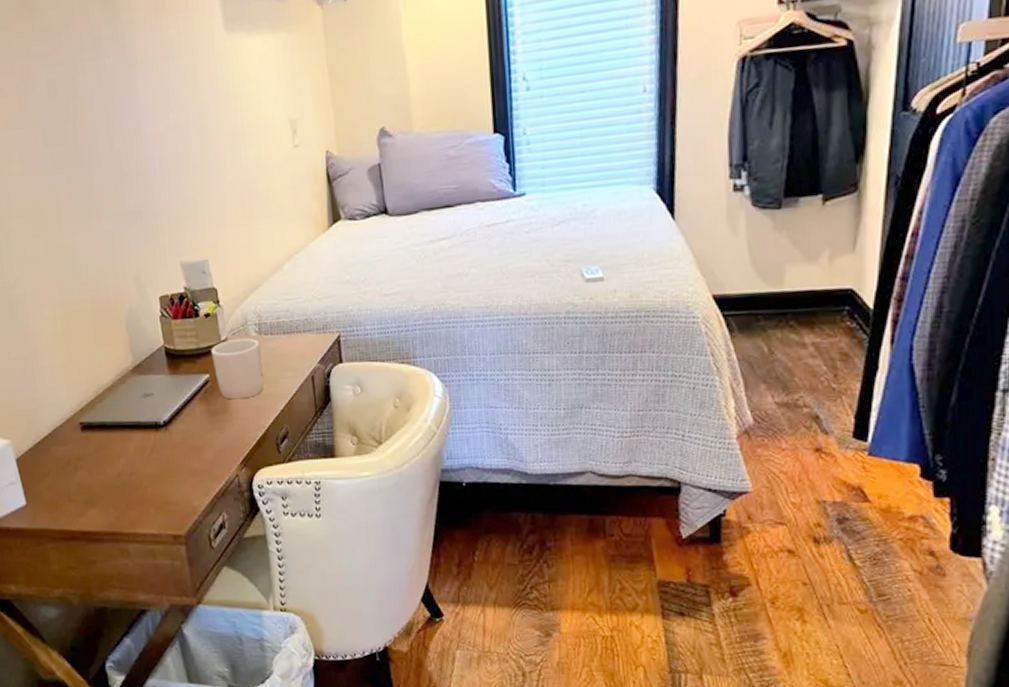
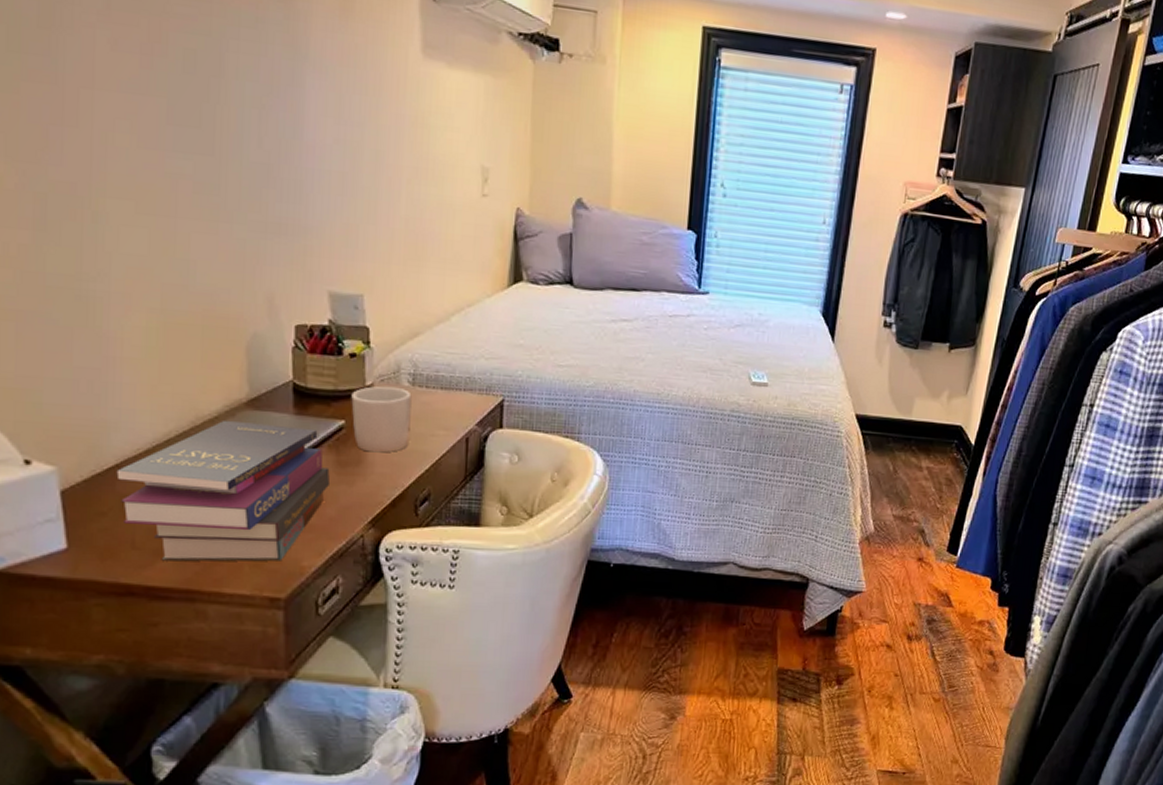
books: none [50,385,206,510] -> present [116,419,331,562]

